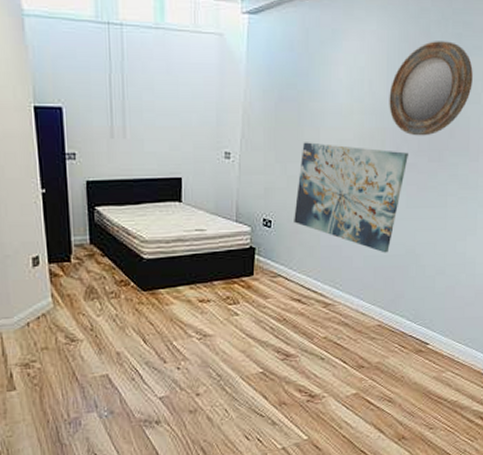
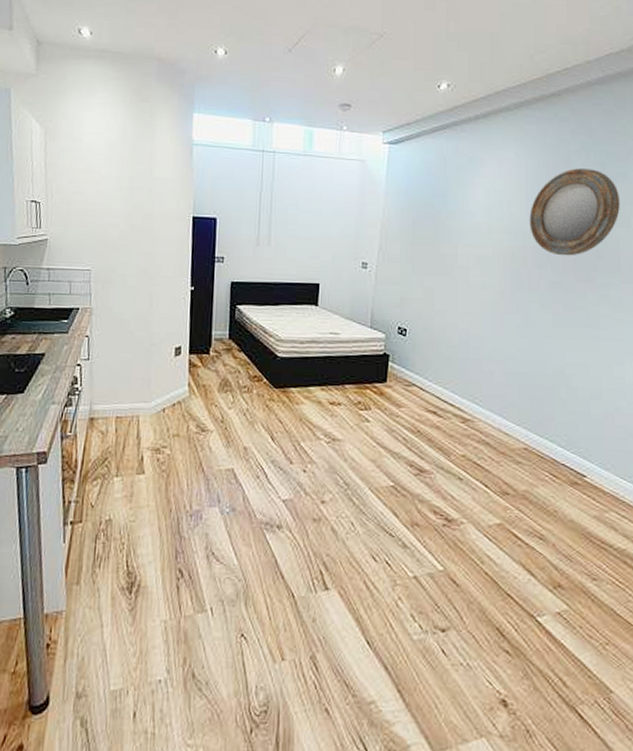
wall art: present [294,142,408,253] -> none [430,256,552,371]

